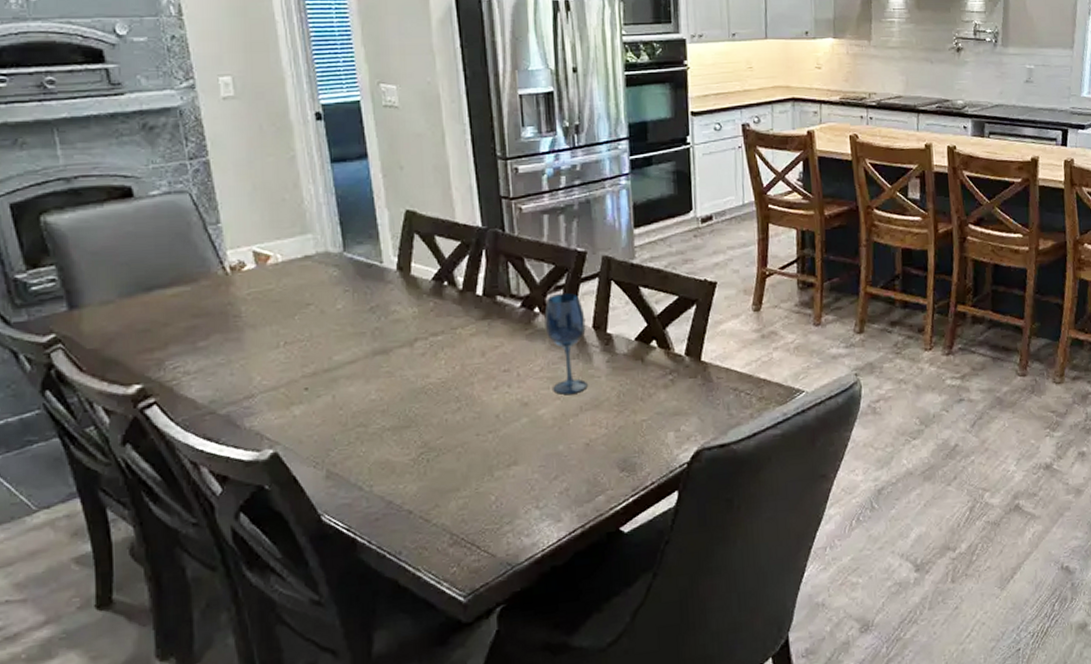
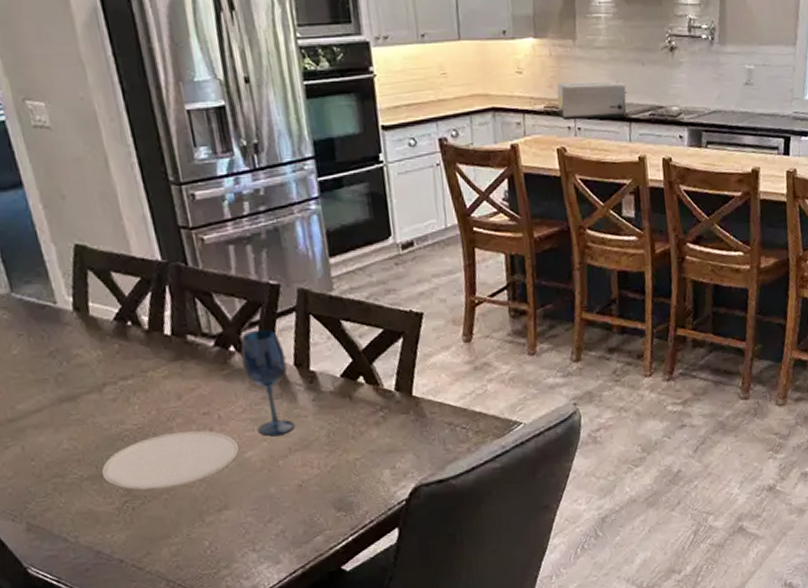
plate: none [404,386,534,444] -> present [102,430,239,491]
toaster: none [852,76,916,111] -> present [557,80,627,121]

